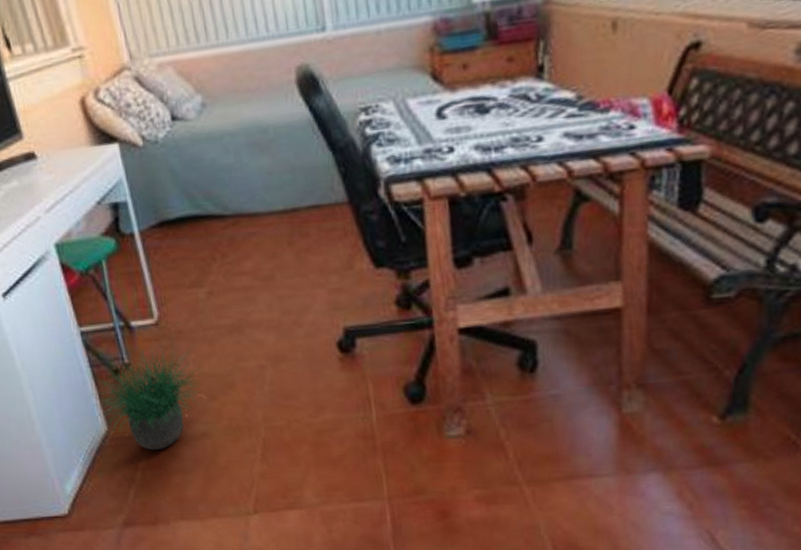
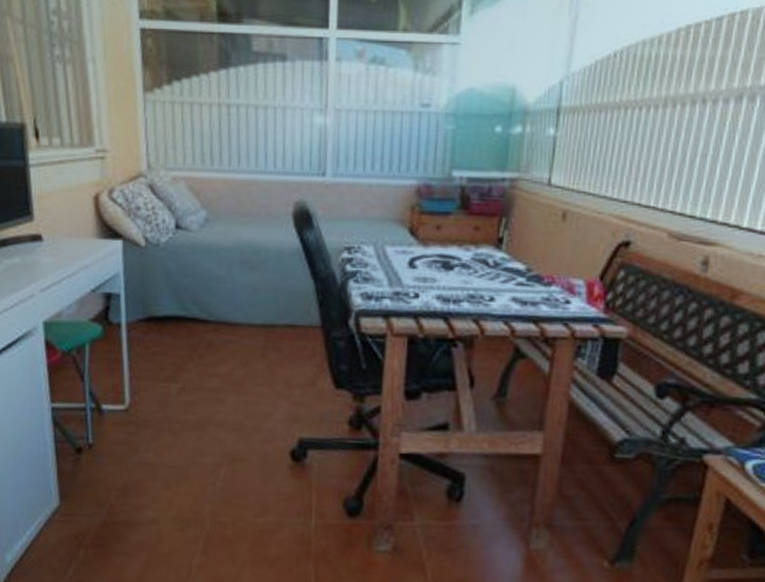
potted plant: present [92,332,201,451] -> none [49,418,160,531]

